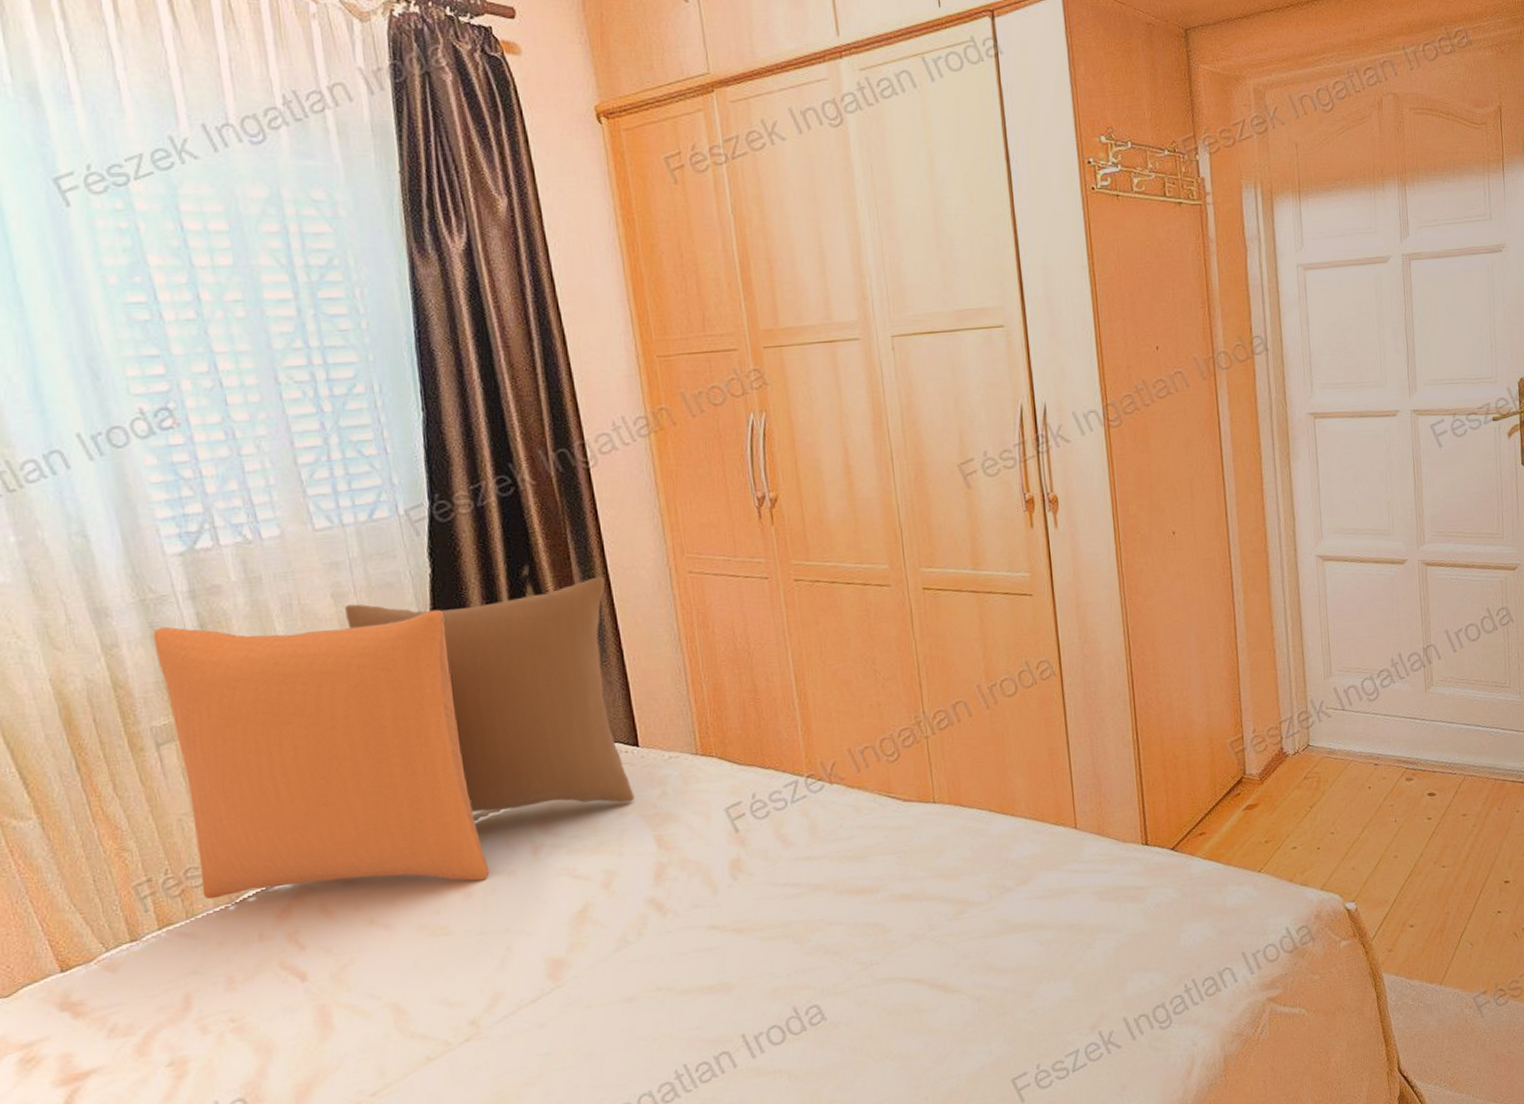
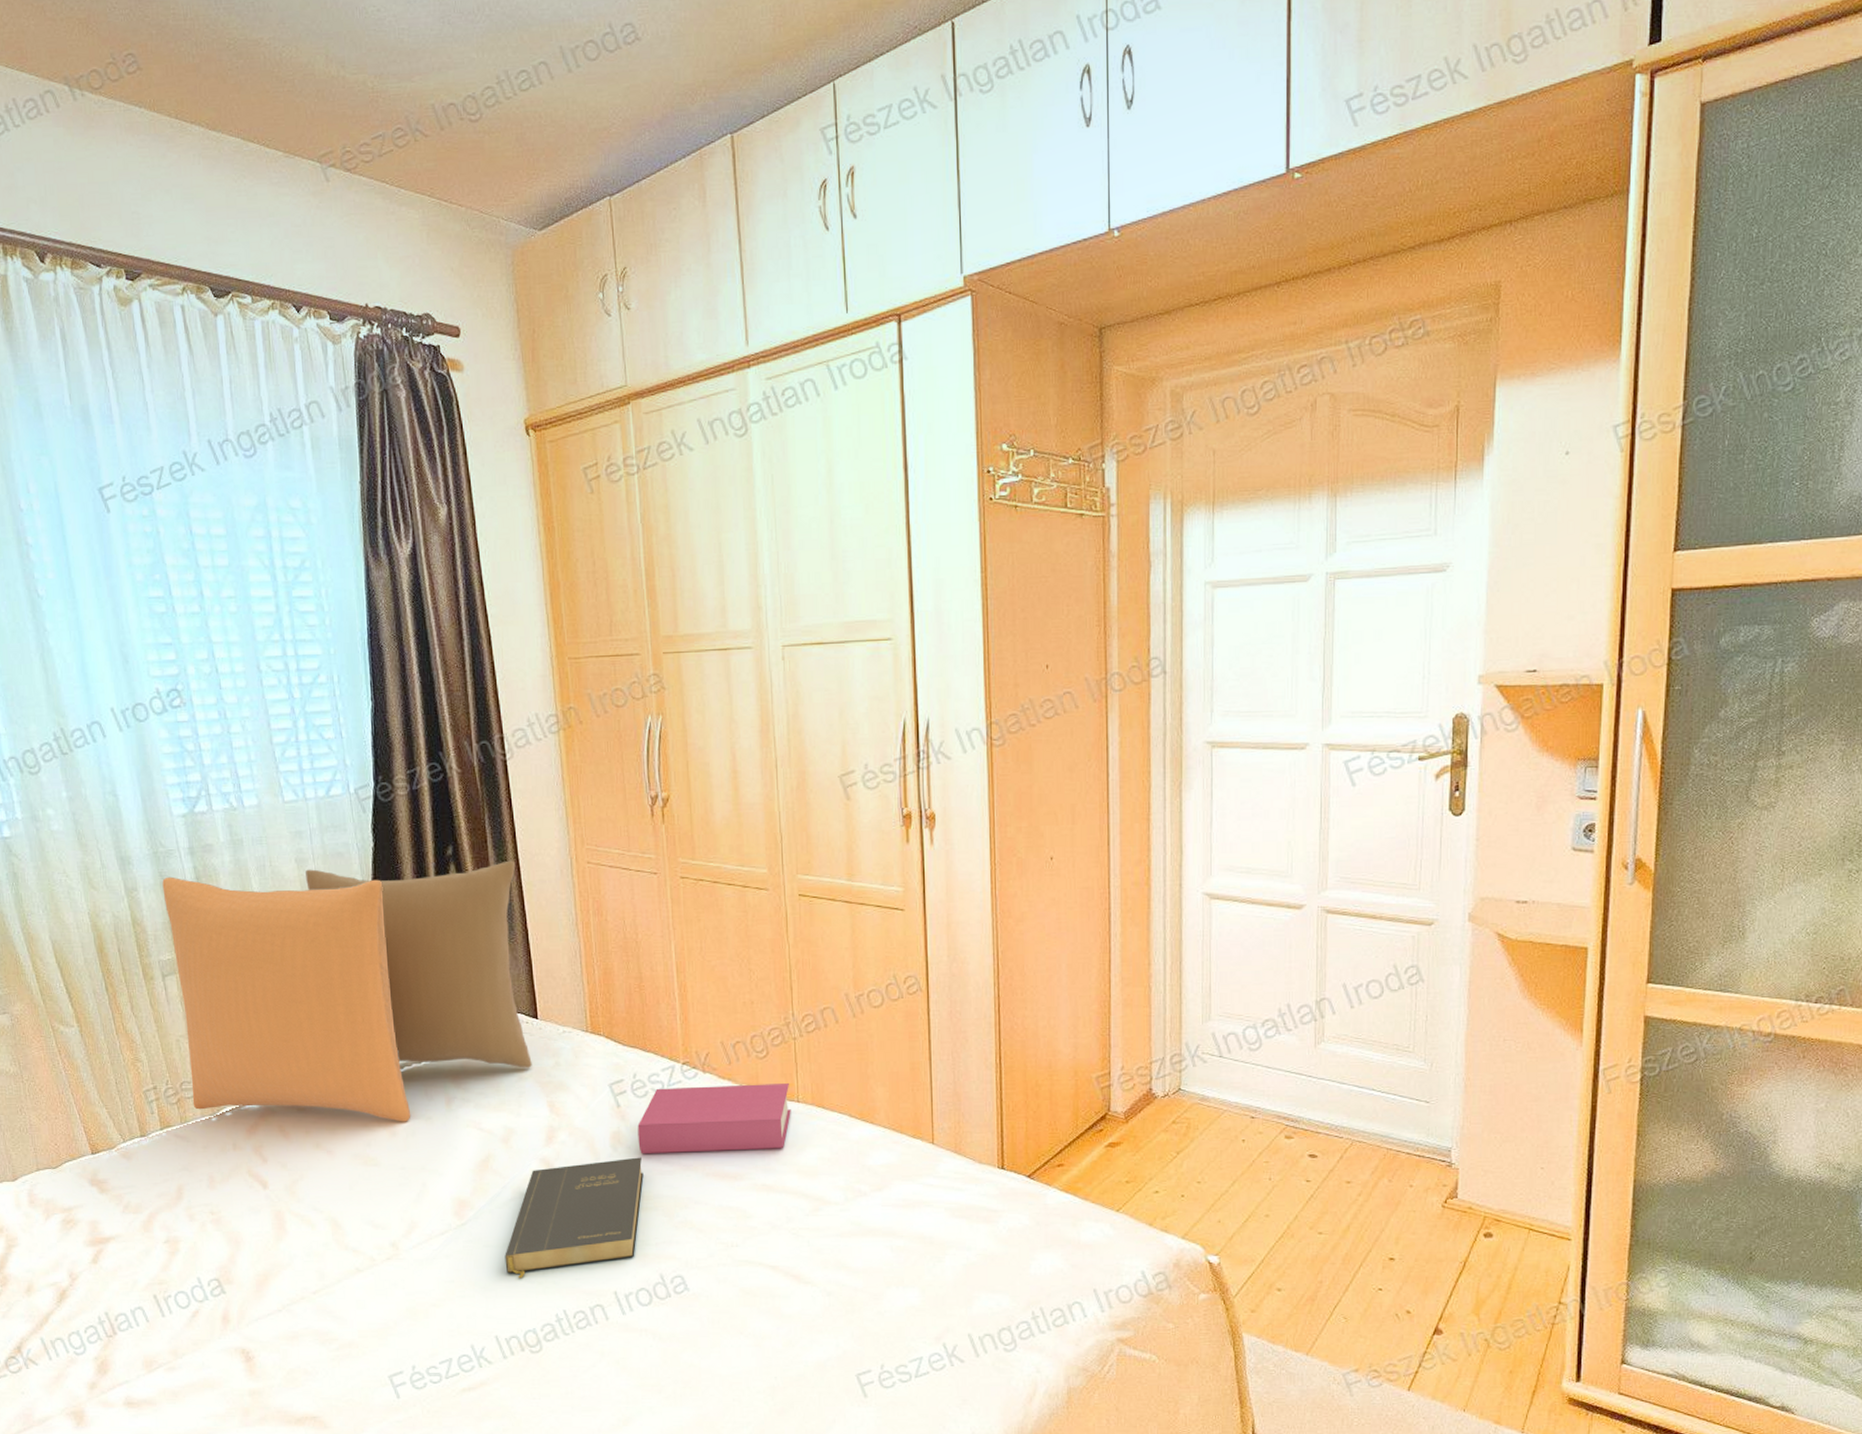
book: none [611,883,769,1038] -> present [505,1157,644,1279]
book: none [759,785,928,880] -> present [637,1084,791,1155]

